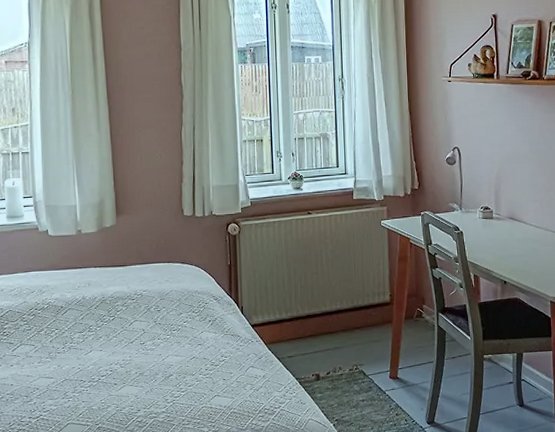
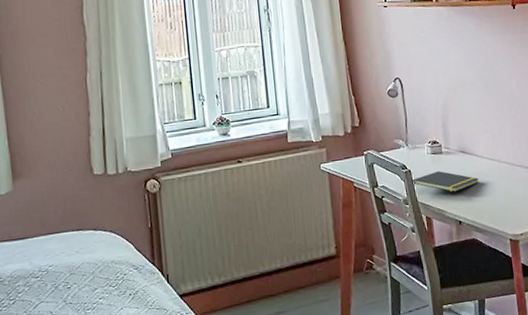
notepad: none [463,234,525,254] -> present [412,170,479,192]

